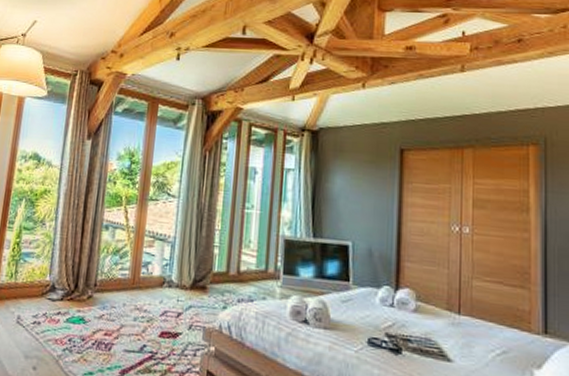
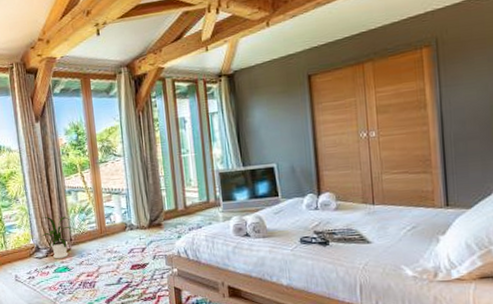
house plant: none [59,251,102,307] -> present [39,217,73,259]

